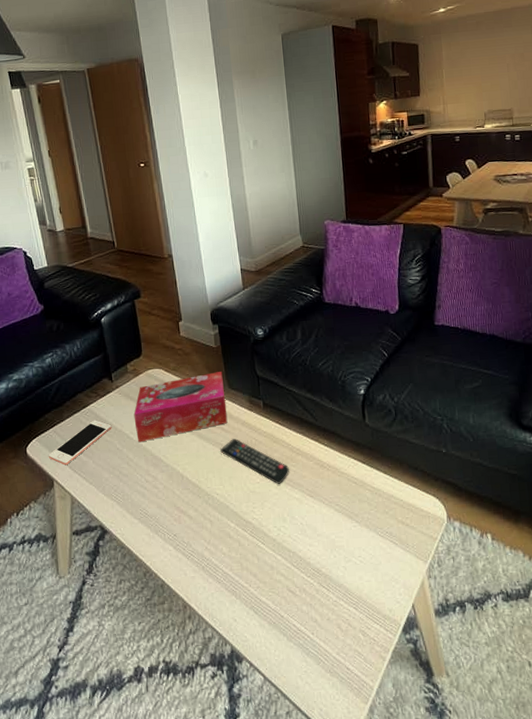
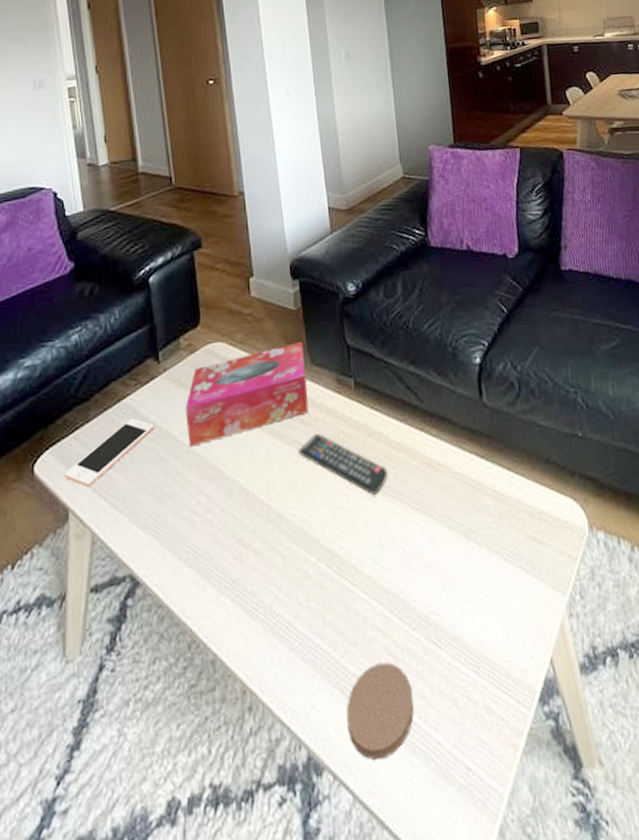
coaster: none [259,596,309,658] -> present [346,662,415,761]

